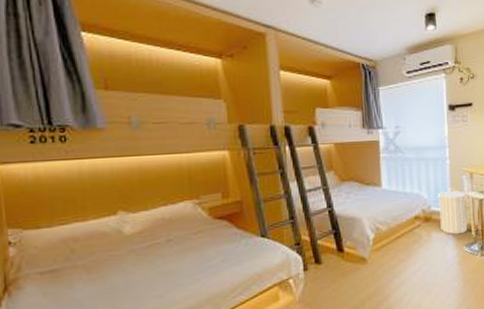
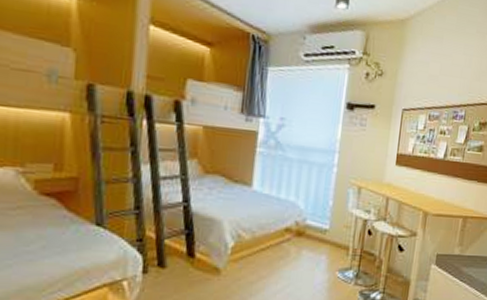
laundry hamper: present [437,187,469,235] -> none [313,200,352,257]

